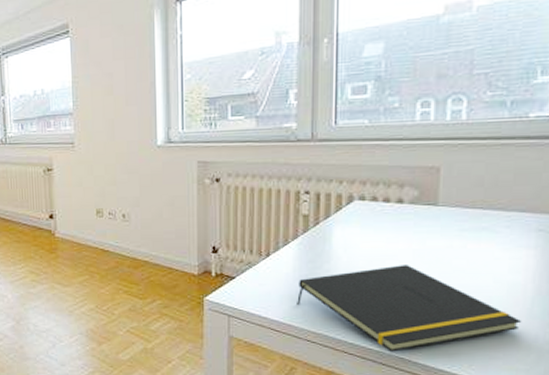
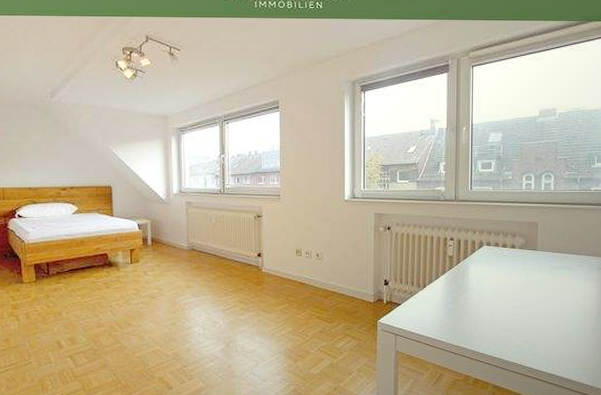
notepad: present [297,265,522,352] -> none [444,293,590,359]

